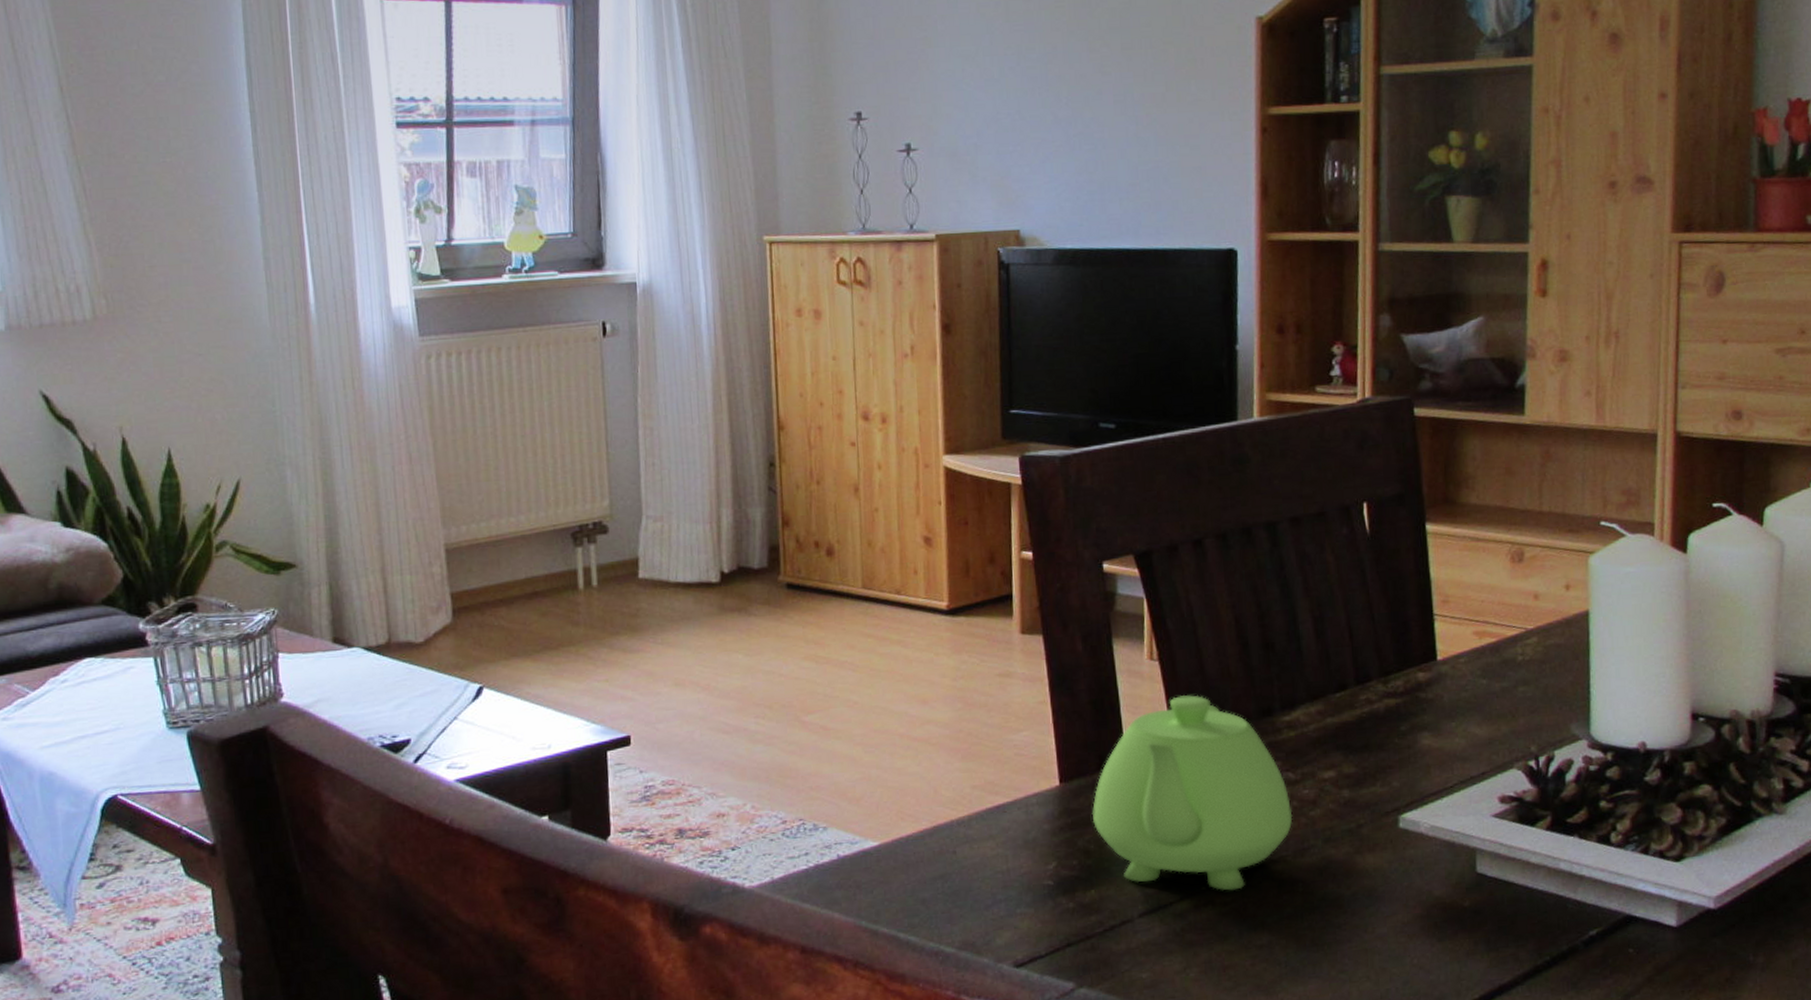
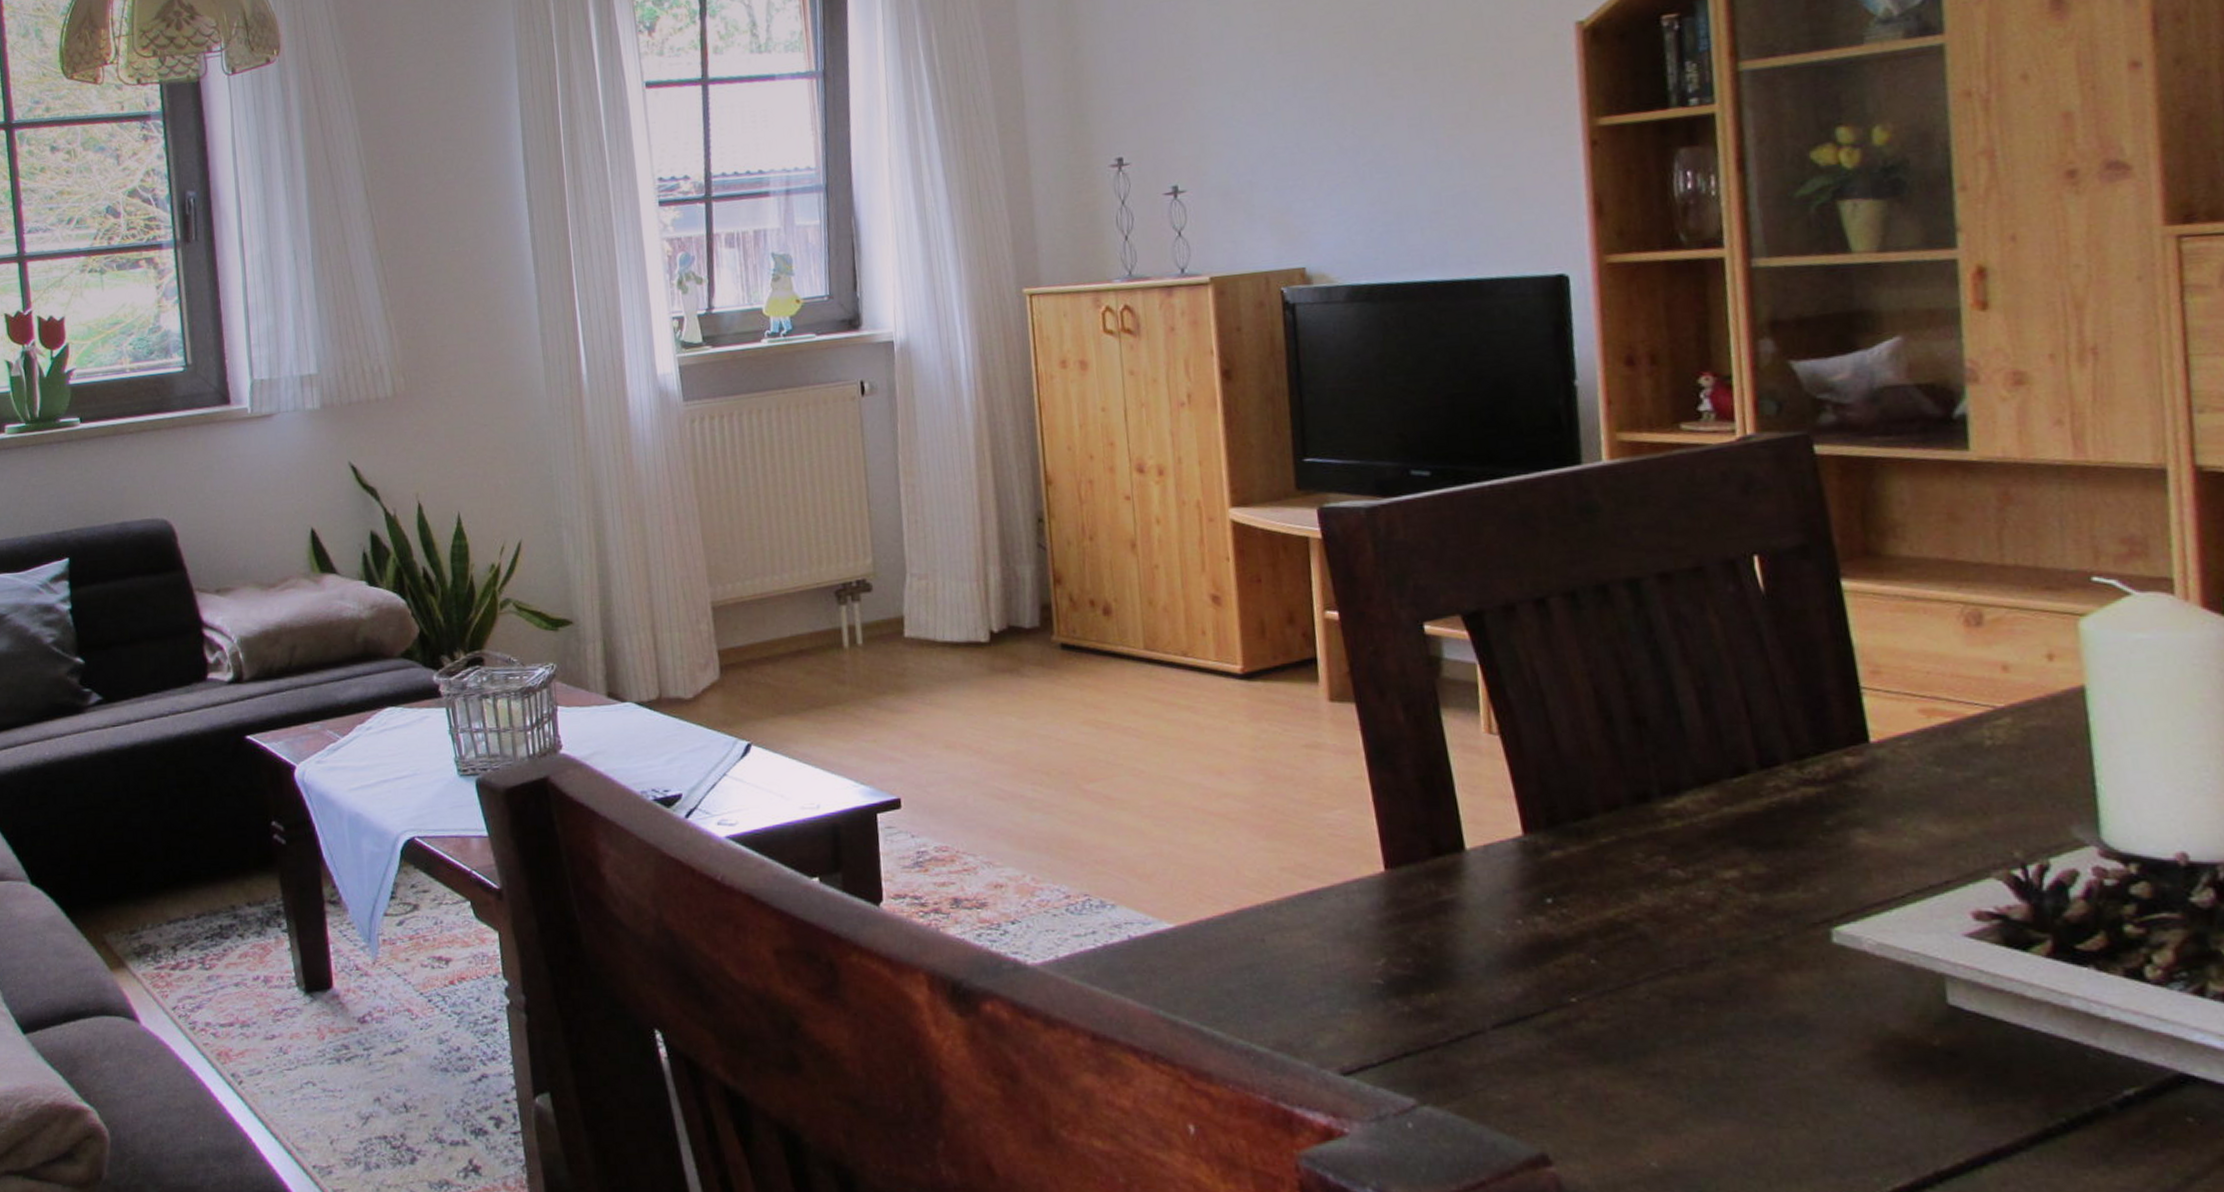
teapot: present [1091,695,1293,891] -> none [1426,775,1686,1005]

